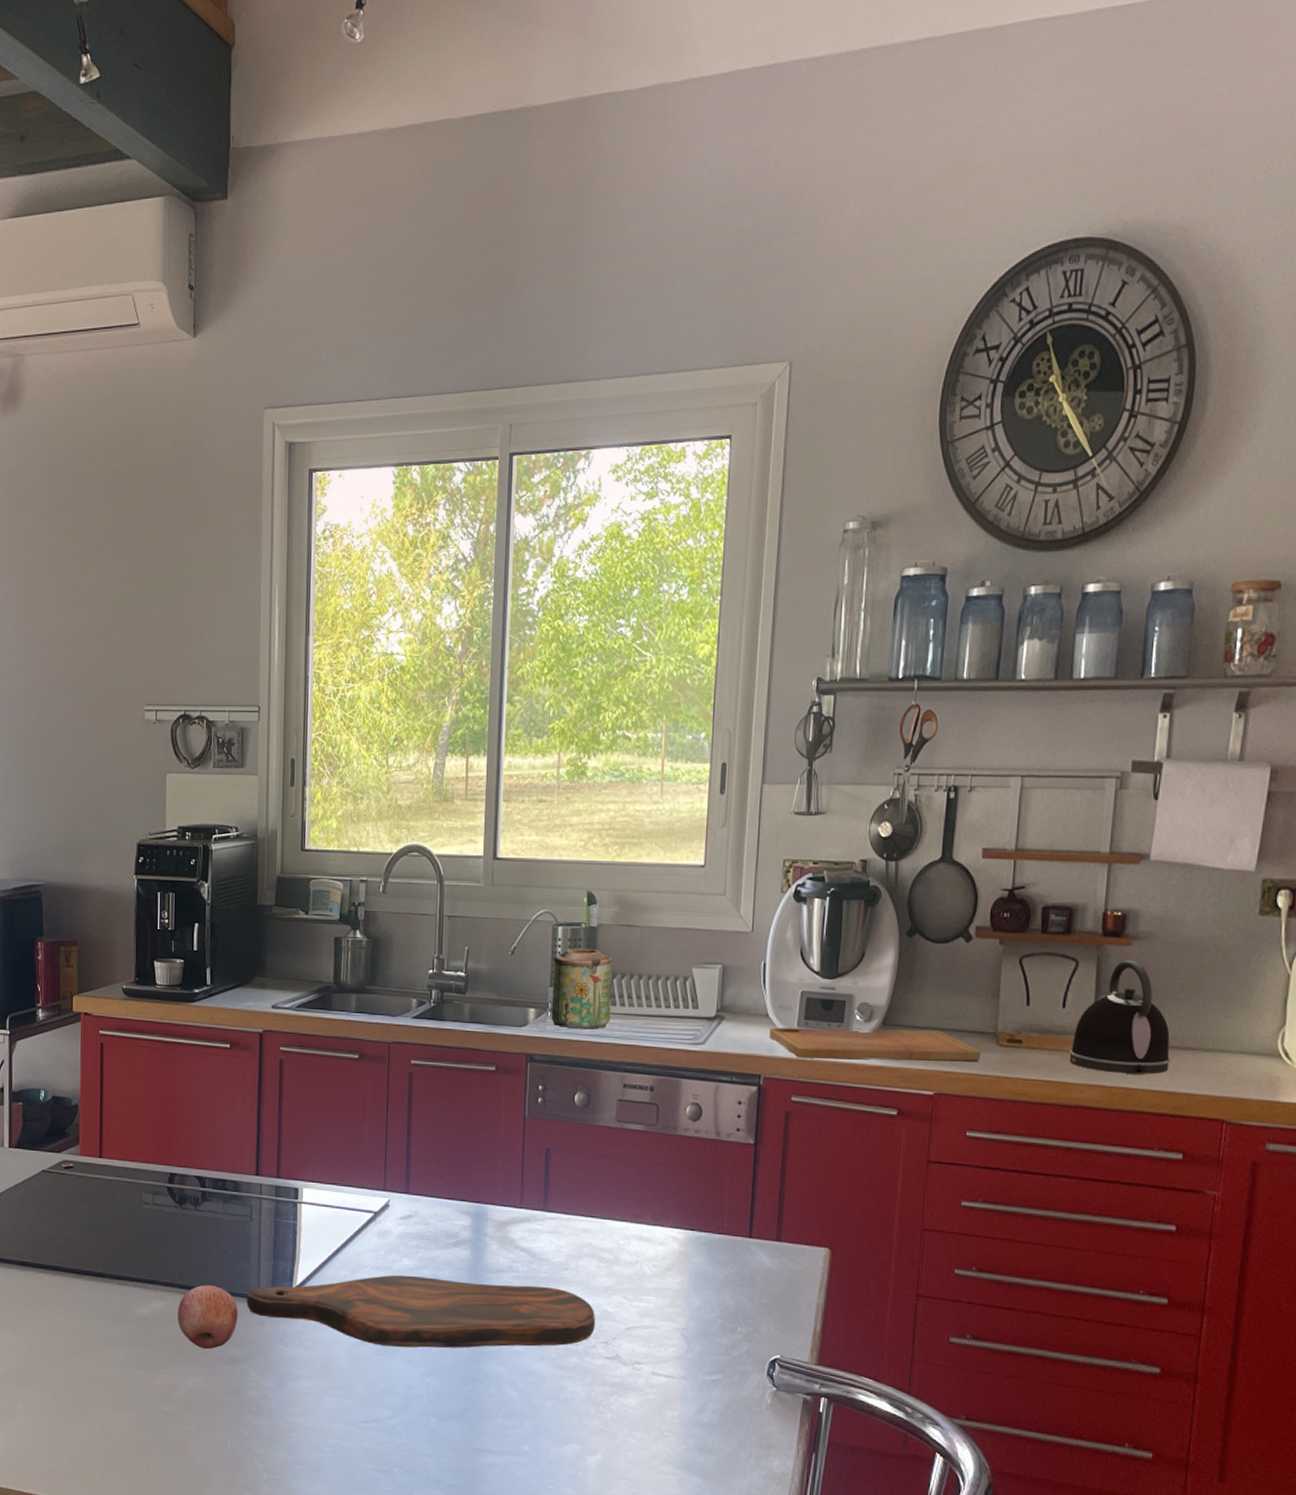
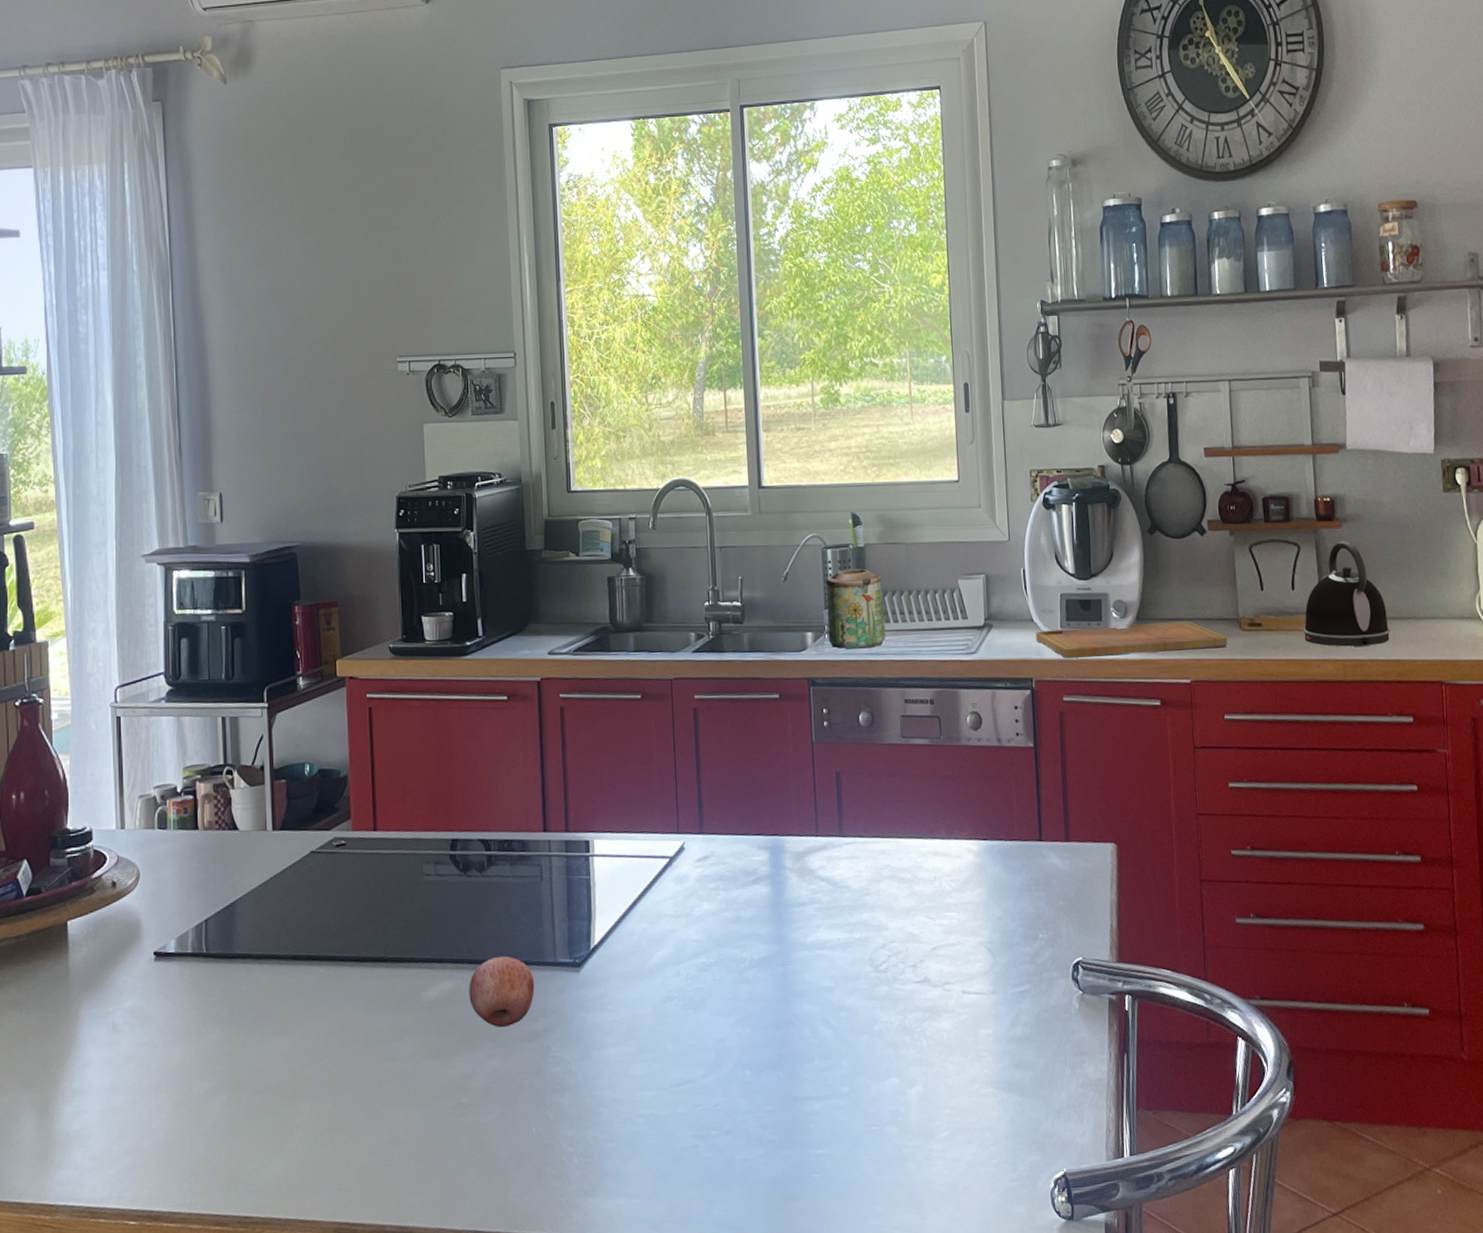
cutting board: present [246,1275,595,1348] -> none [542,915,902,1000]

